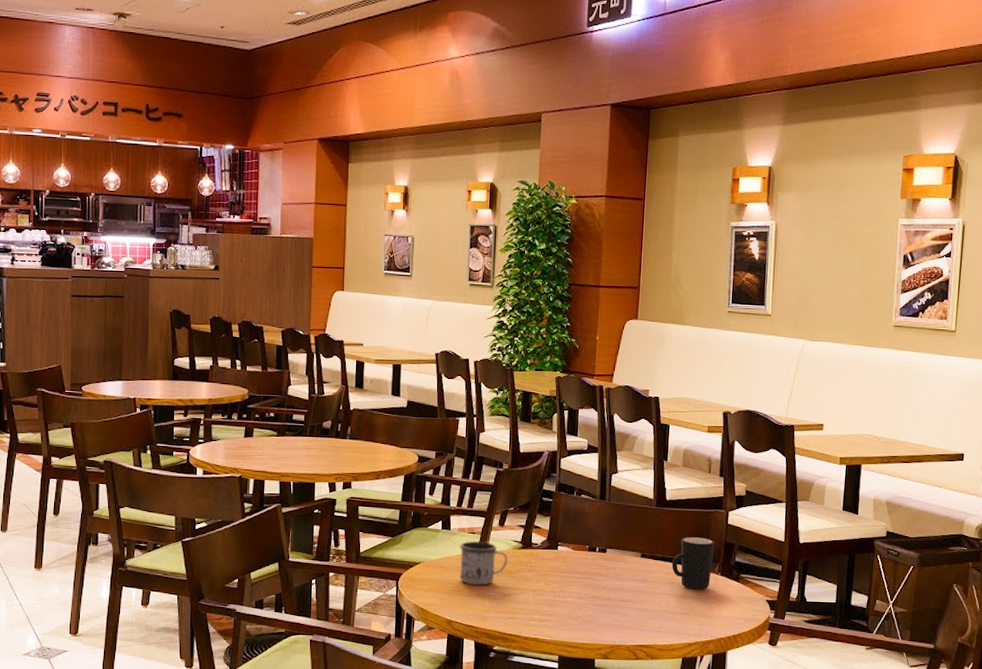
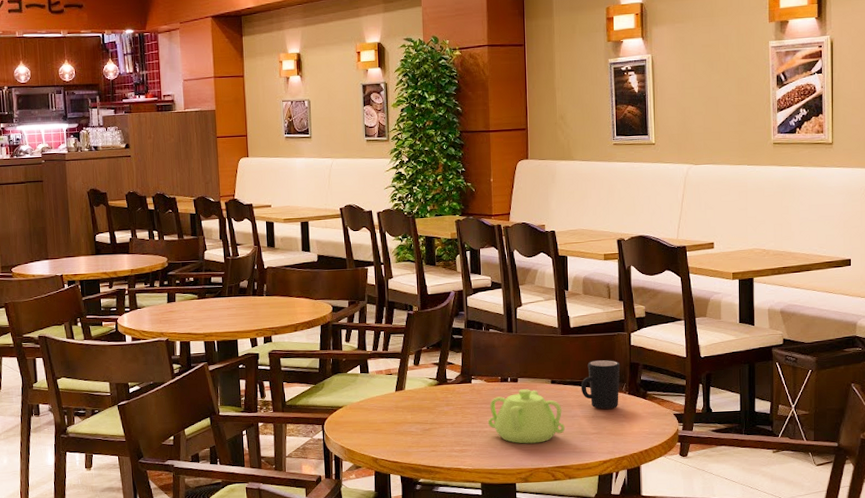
mug: present [460,541,508,586] -> none [379,381,425,424]
teapot: none [570,561,652,619] -> present [487,389,566,444]

